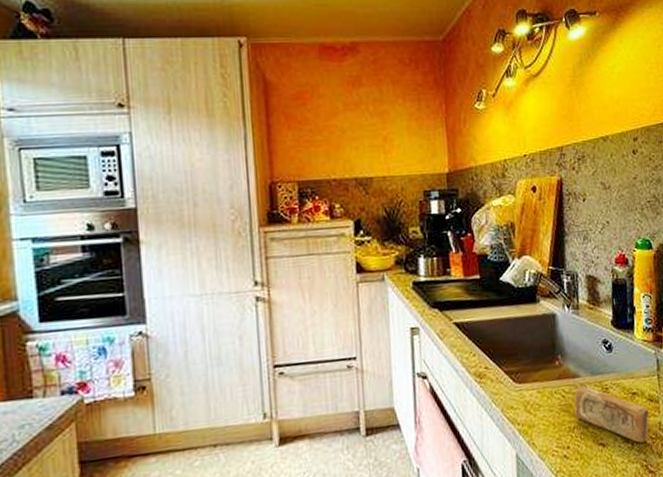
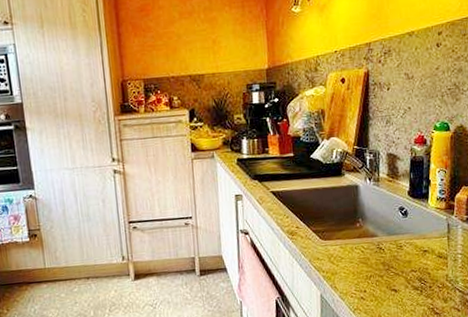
soap bar: present [575,386,649,443] -> none [372,244,437,290]

